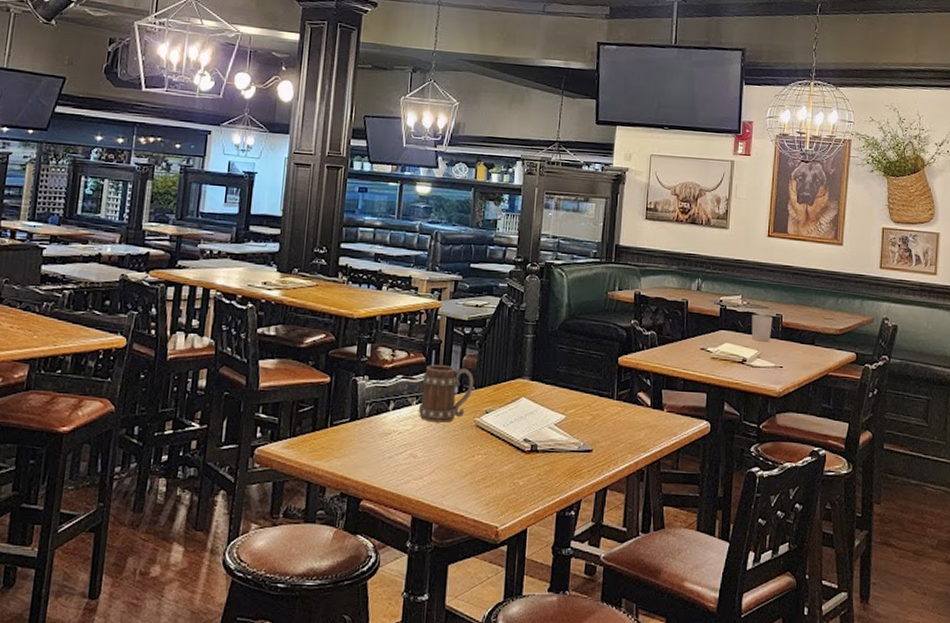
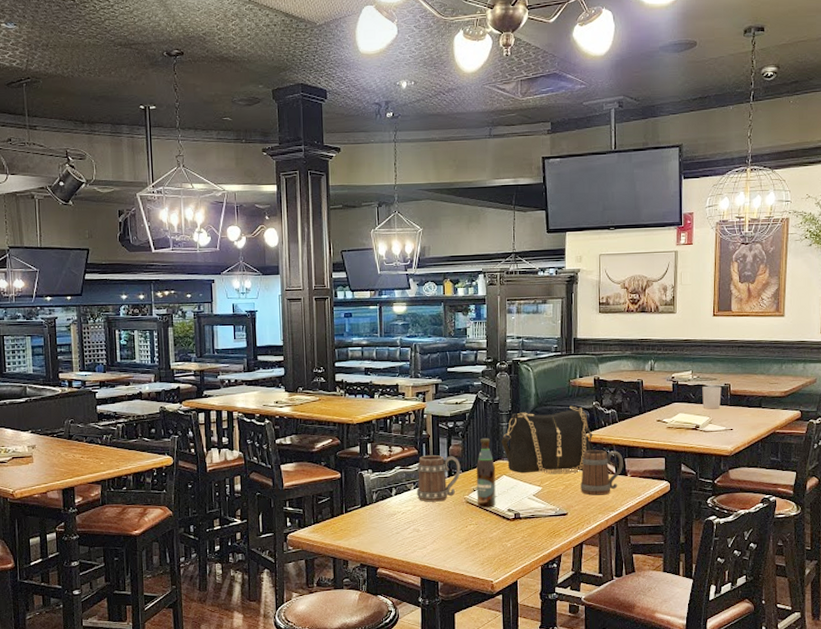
bottle: none [488,350,514,436] -> present [476,437,496,509]
handbag: none [523,322,629,402] -> present [501,406,593,475]
beer mug: none [610,375,660,431] -> present [581,449,623,496]

